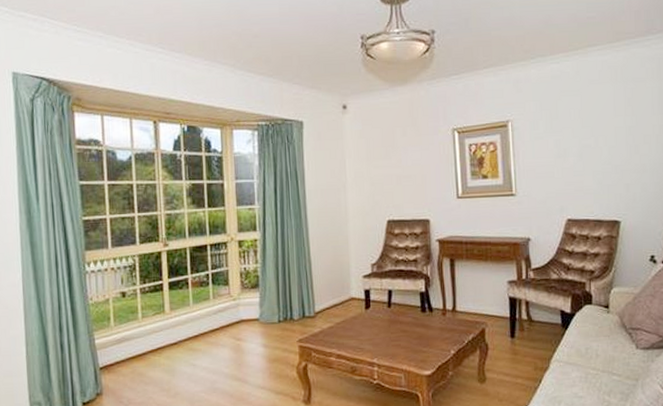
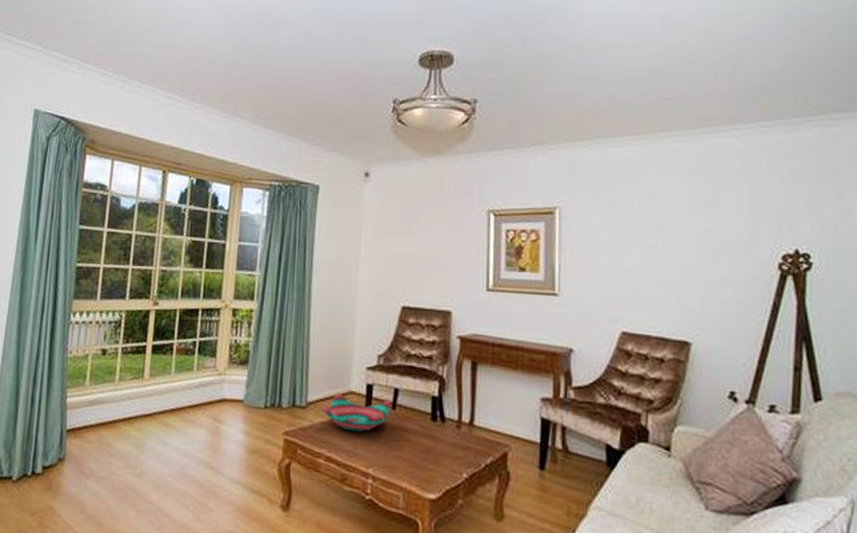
decorative bowl: none [327,300,387,331] -> present [320,392,392,432]

